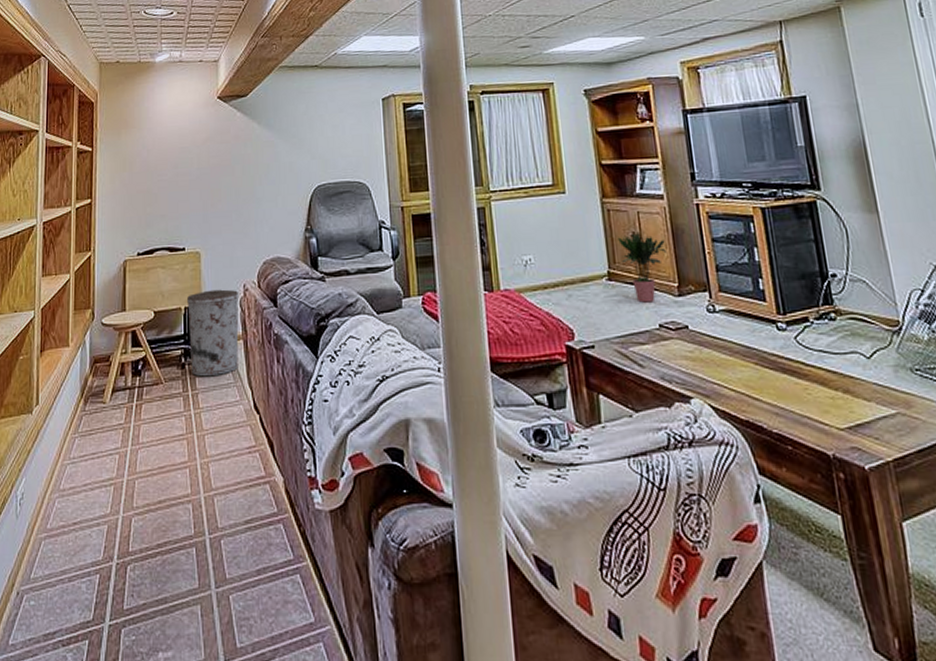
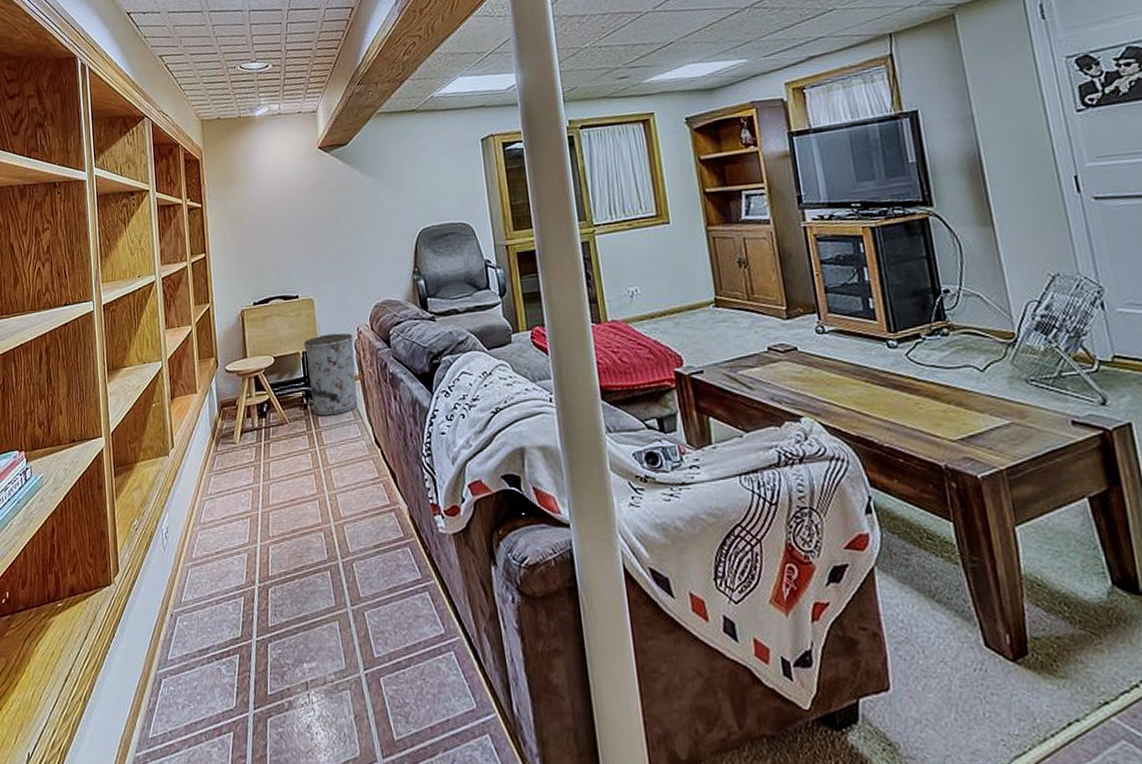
potted plant: present [618,233,668,303] -> none [724,259,775,327]

